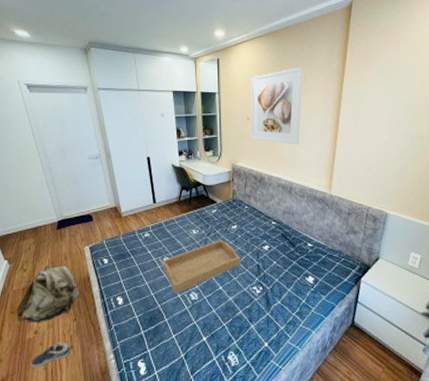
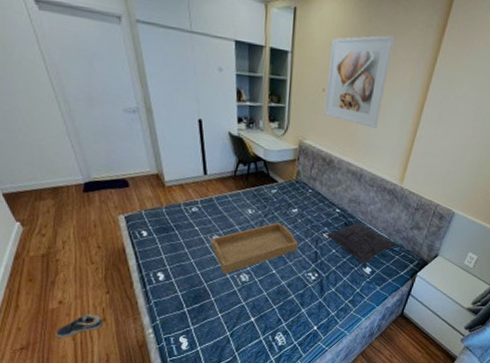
backpack: present [17,261,80,323] -> none [35,228,113,294]
pillow: none [264,231,336,274] -> present [325,221,397,265]

